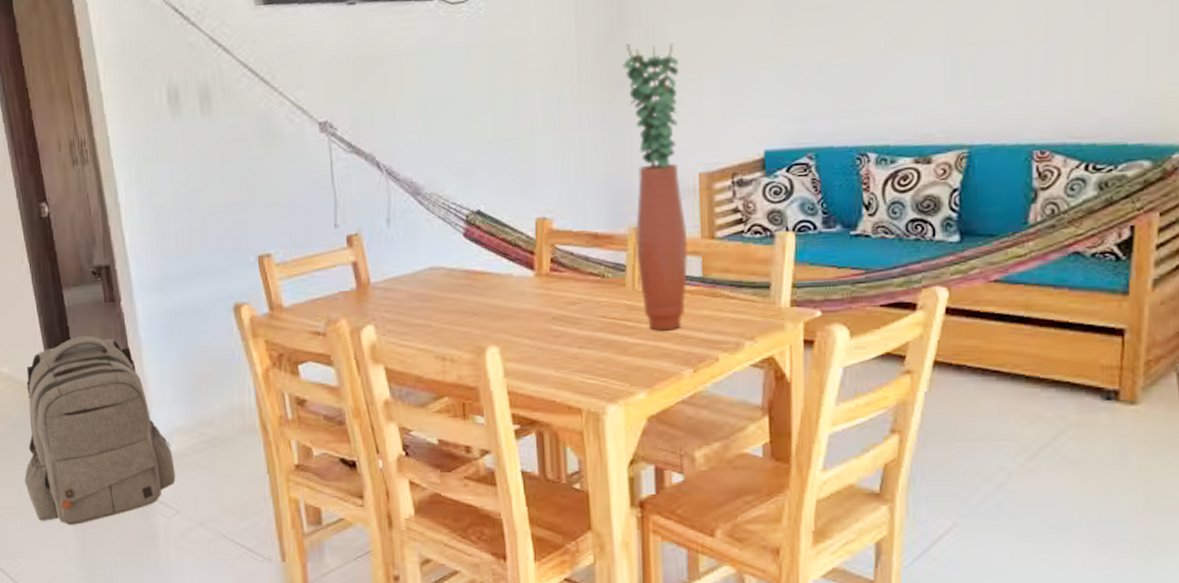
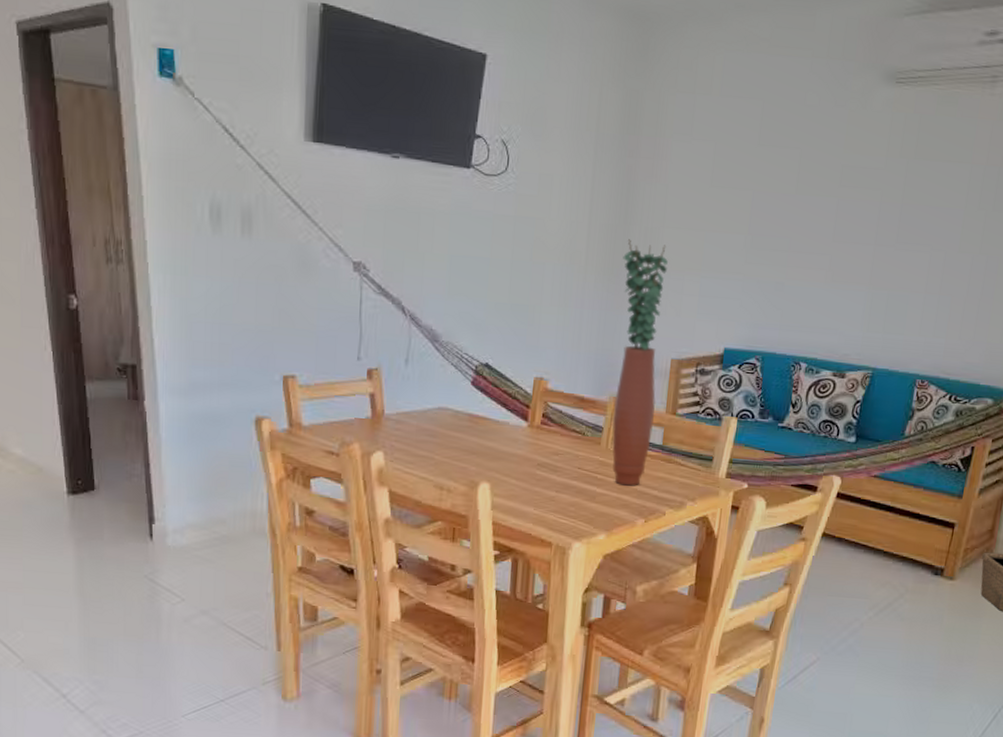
backpack: present [24,336,176,525] -> none [30,428,184,604]

